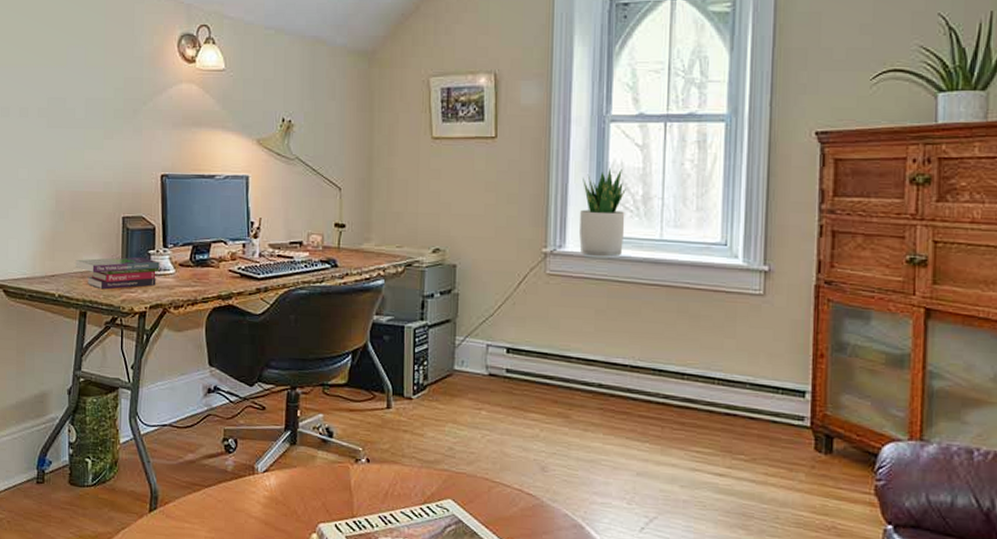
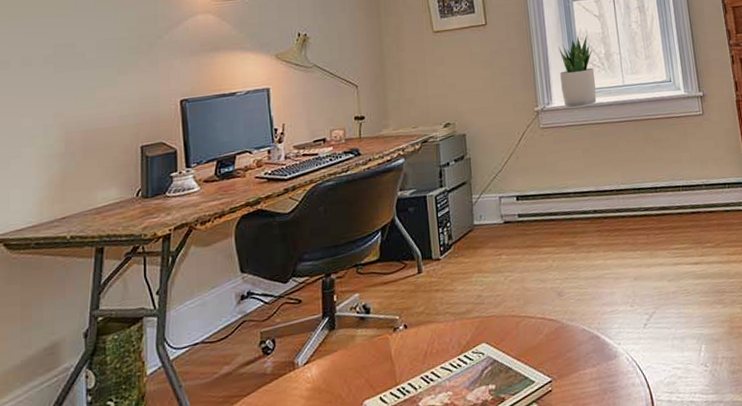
books: present [74,256,160,290] -> none [88,181,183,222]

